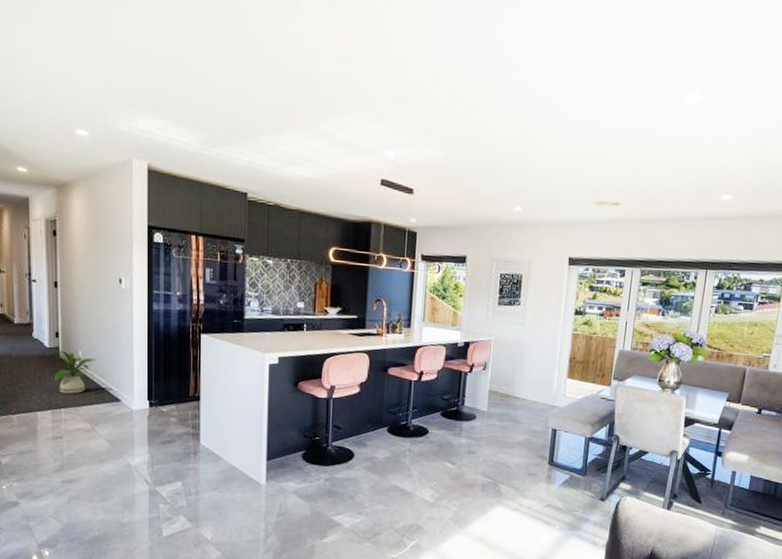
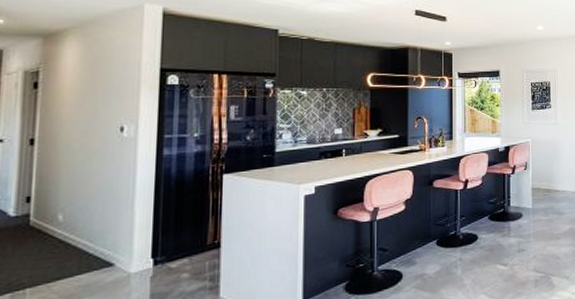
house plant: present [53,350,97,394] -> none [19,217,84,269]

